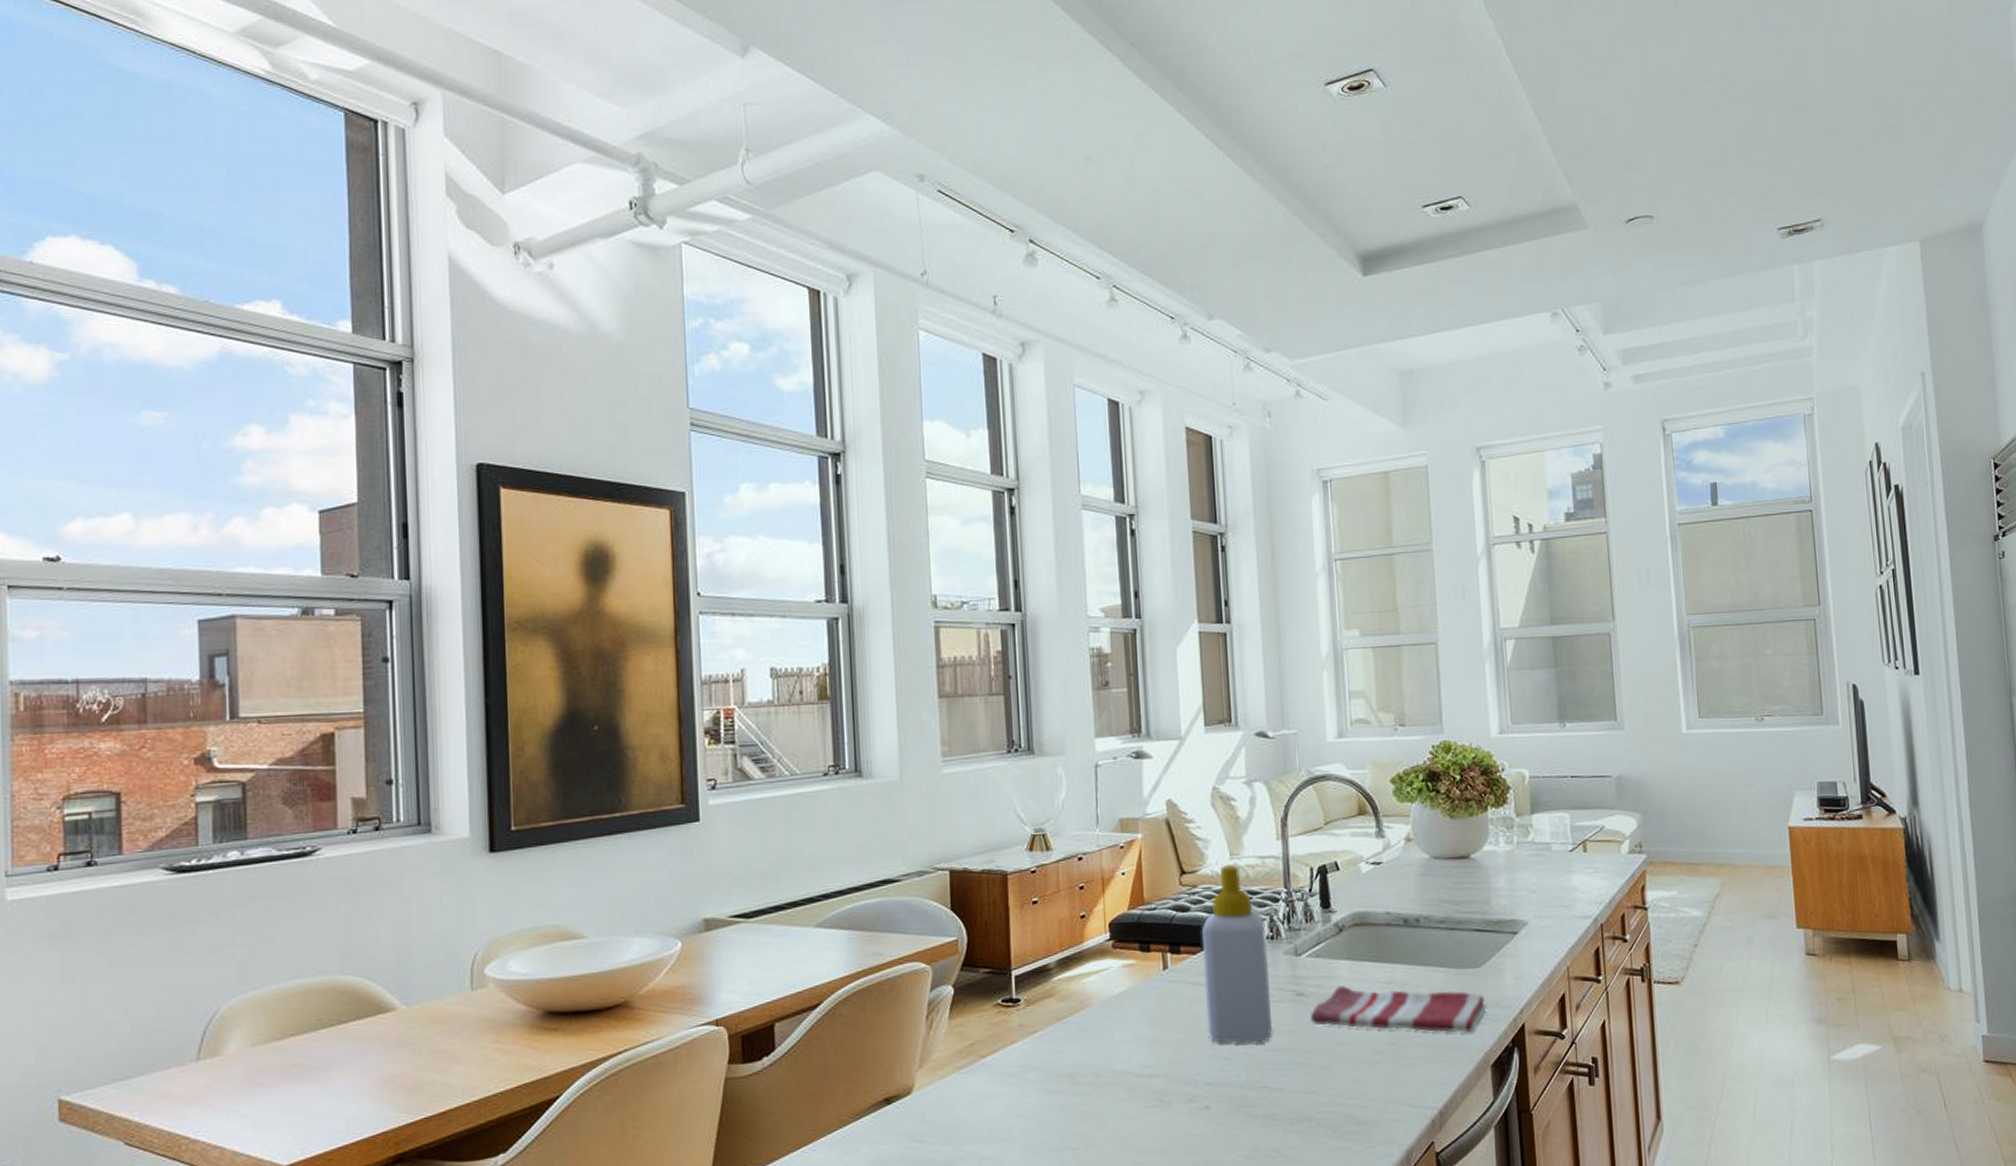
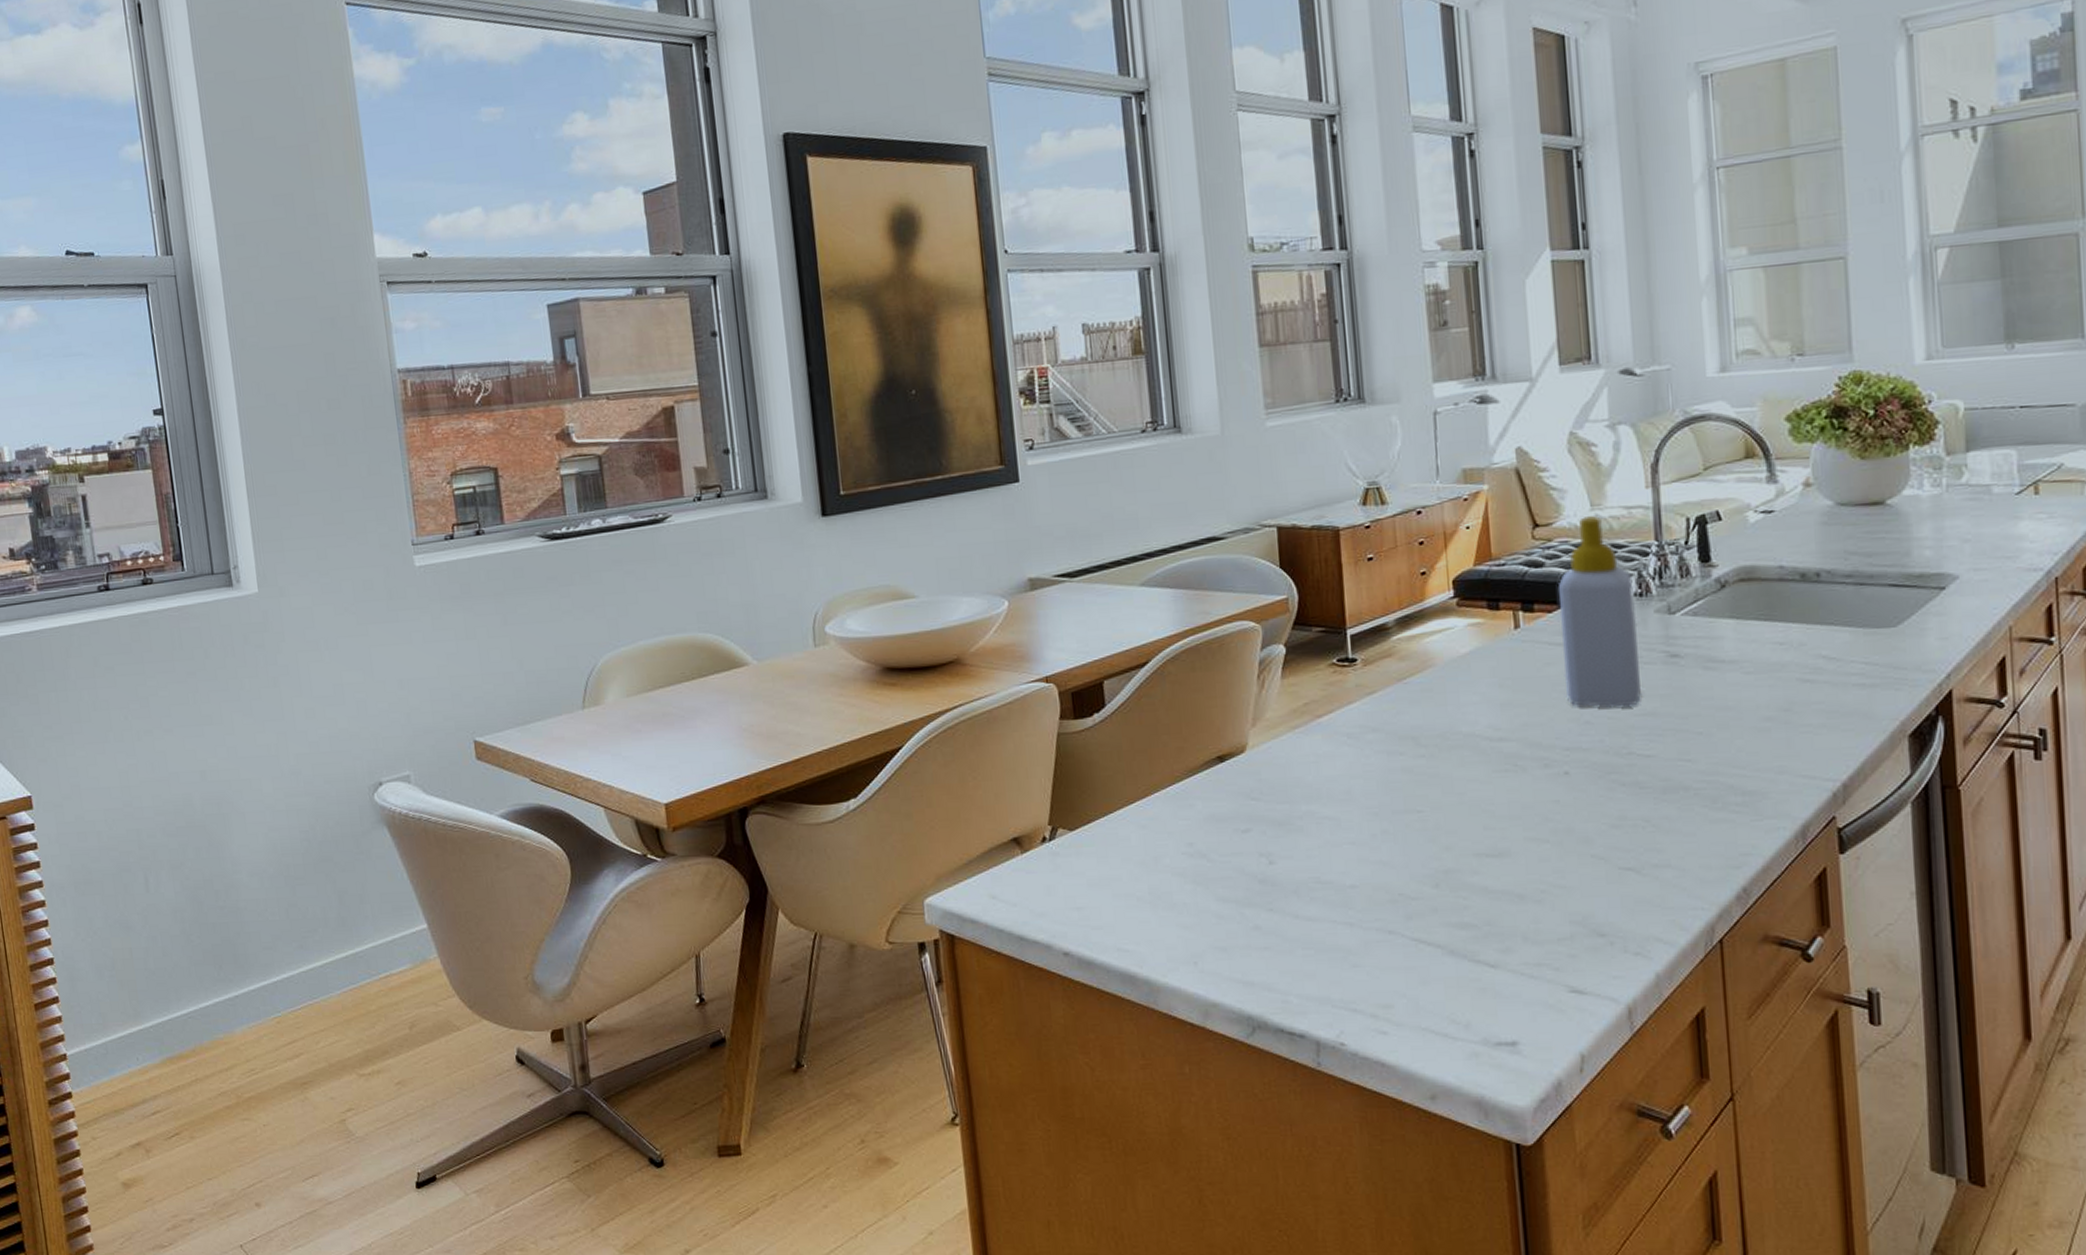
dish towel: present [1311,985,1487,1033] -> none [1687,646,1904,700]

